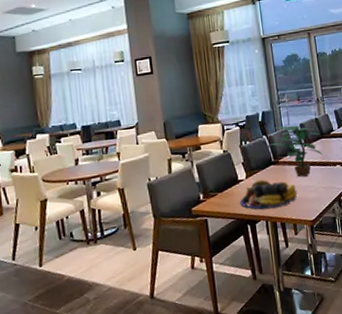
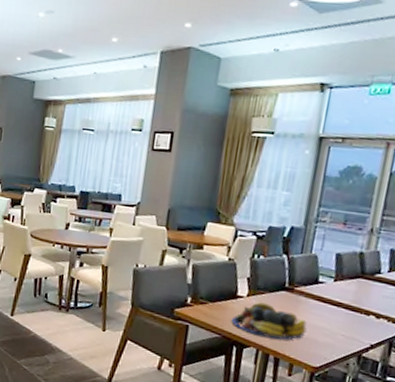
potted plant: present [270,125,323,177] -> none [289,248,361,317]

